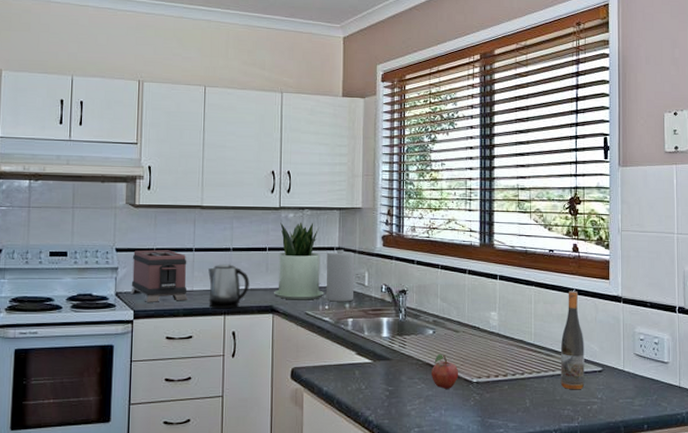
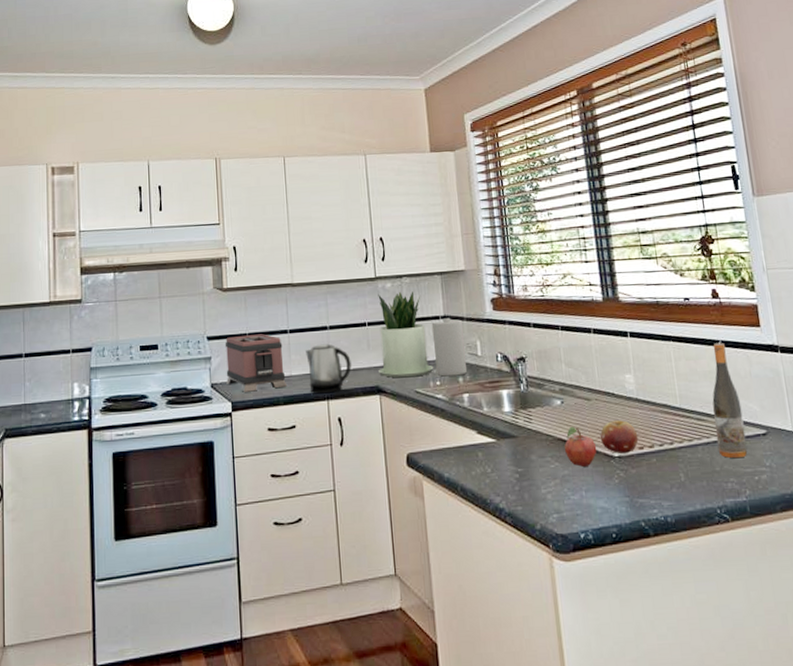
fruit: none [462,351,495,379] -> present [600,420,639,453]

